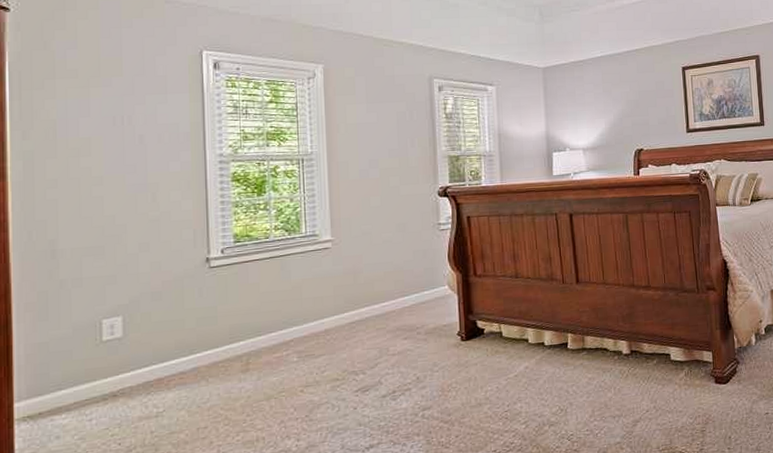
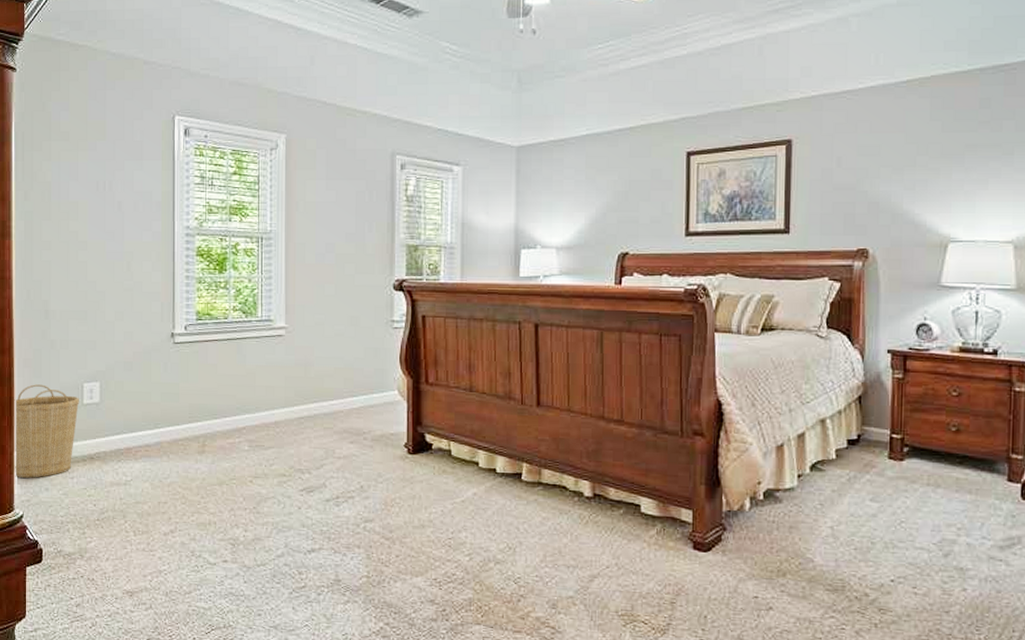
basket: none [12,327,98,431] -> present [14,384,80,478]

